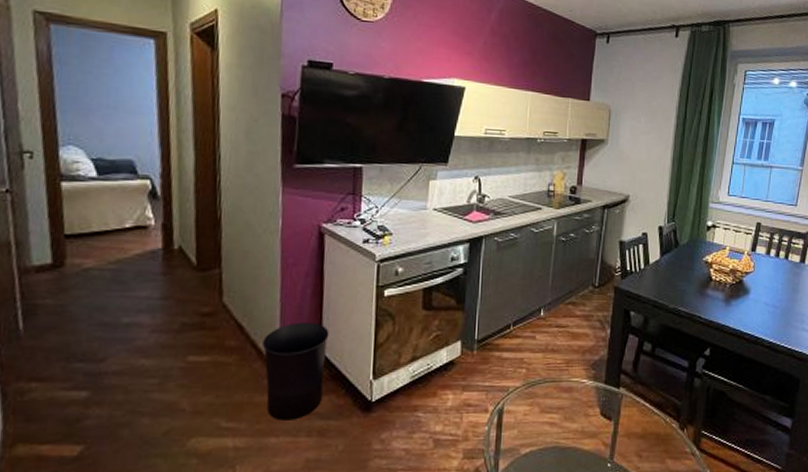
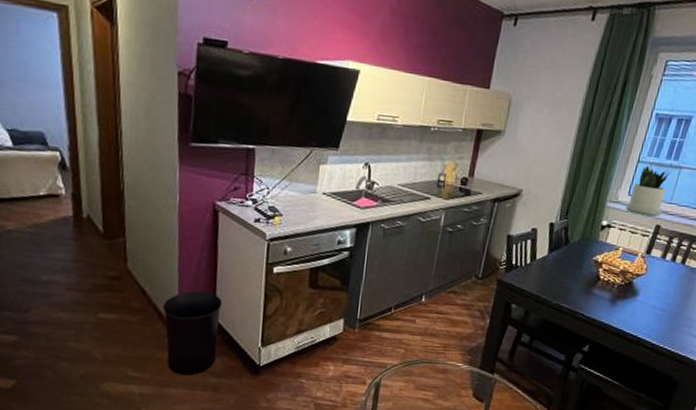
planter: none [725,166,763,215] -> present [624,165,671,217]

